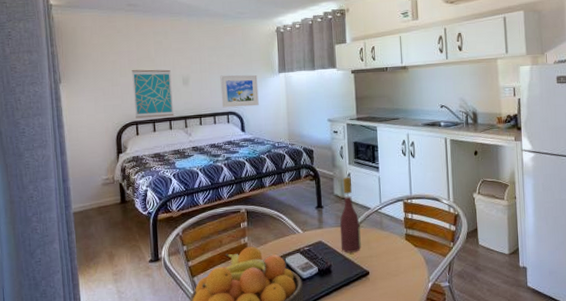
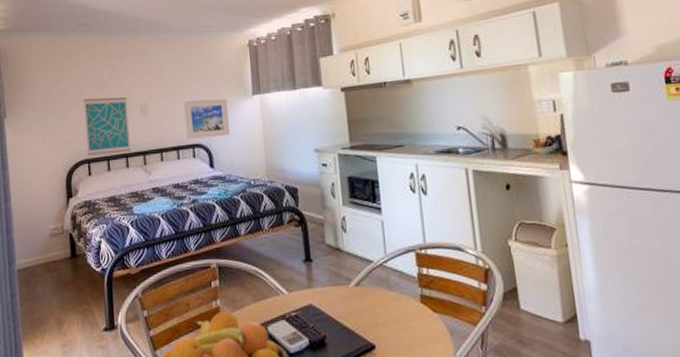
wine bottle: present [339,177,361,253] -> none [334,221,363,320]

